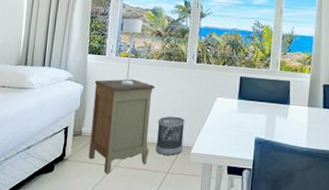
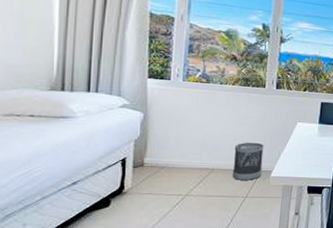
nightstand: present [88,79,155,174] -> none [153,105,231,204]
table lamp: present [121,18,143,86] -> none [190,39,214,112]

